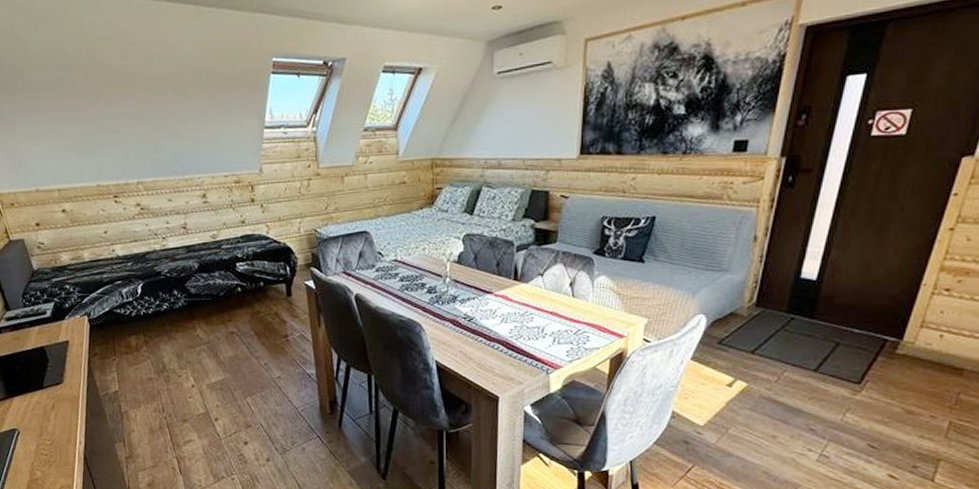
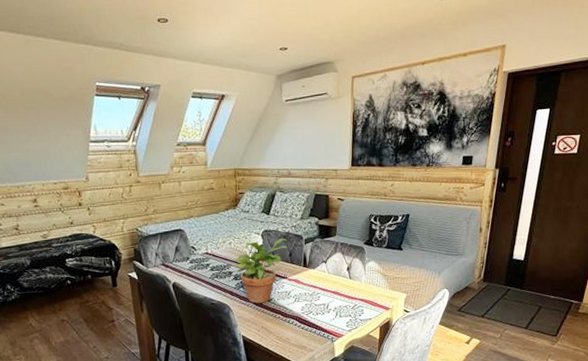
potted plant: none [428,244,495,323] -> present [234,238,288,304]

